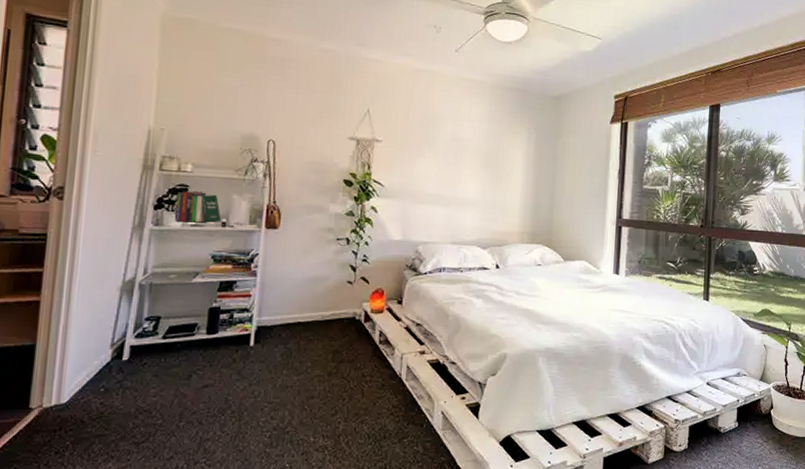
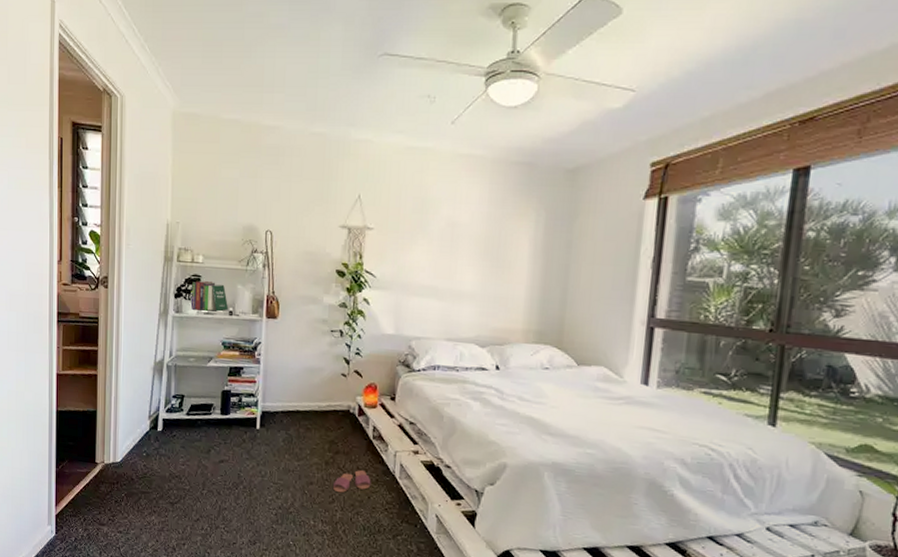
slippers: none [335,377,377,404] -> present [332,470,371,493]

